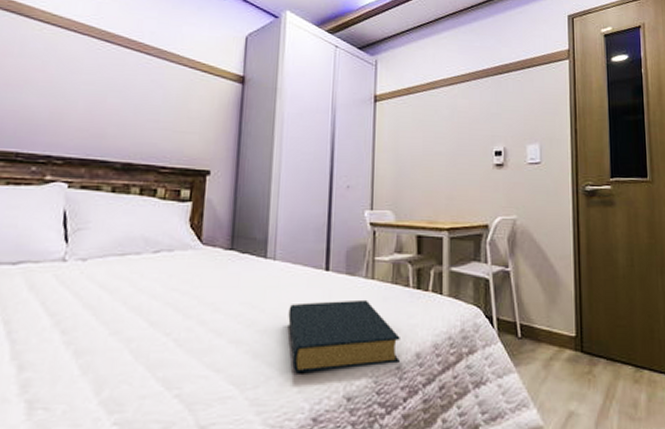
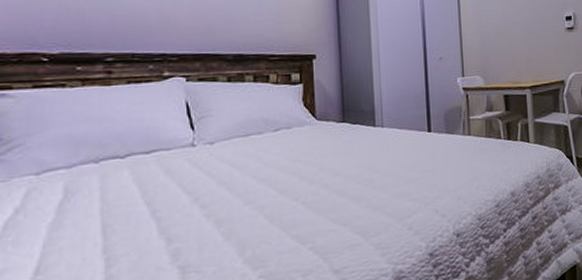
hardback book: present [288,299,401,372] -> none [399,153,499,219]

